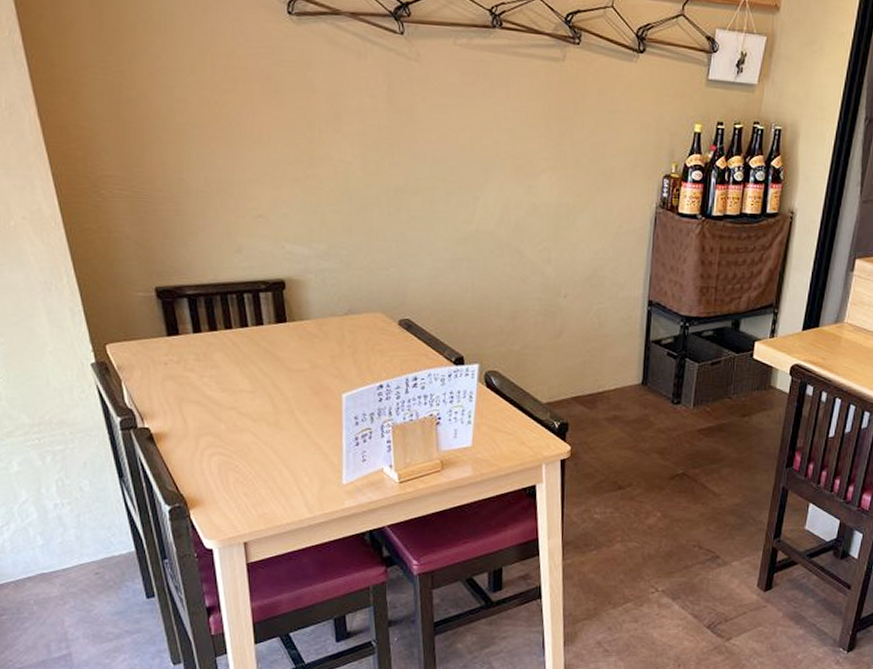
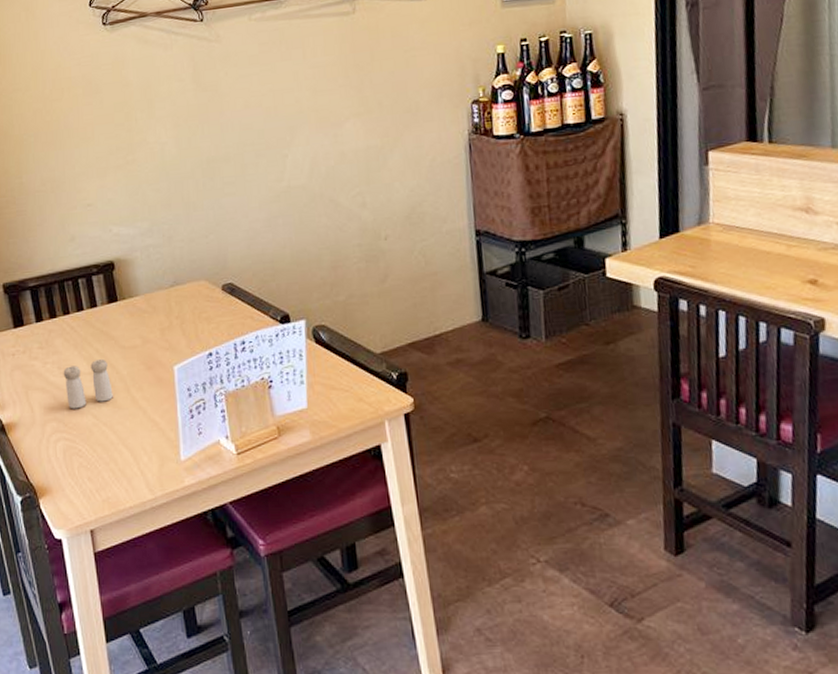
salt and pepper shaker: none [222,378,276,426] -> present [63,358,113,409]

